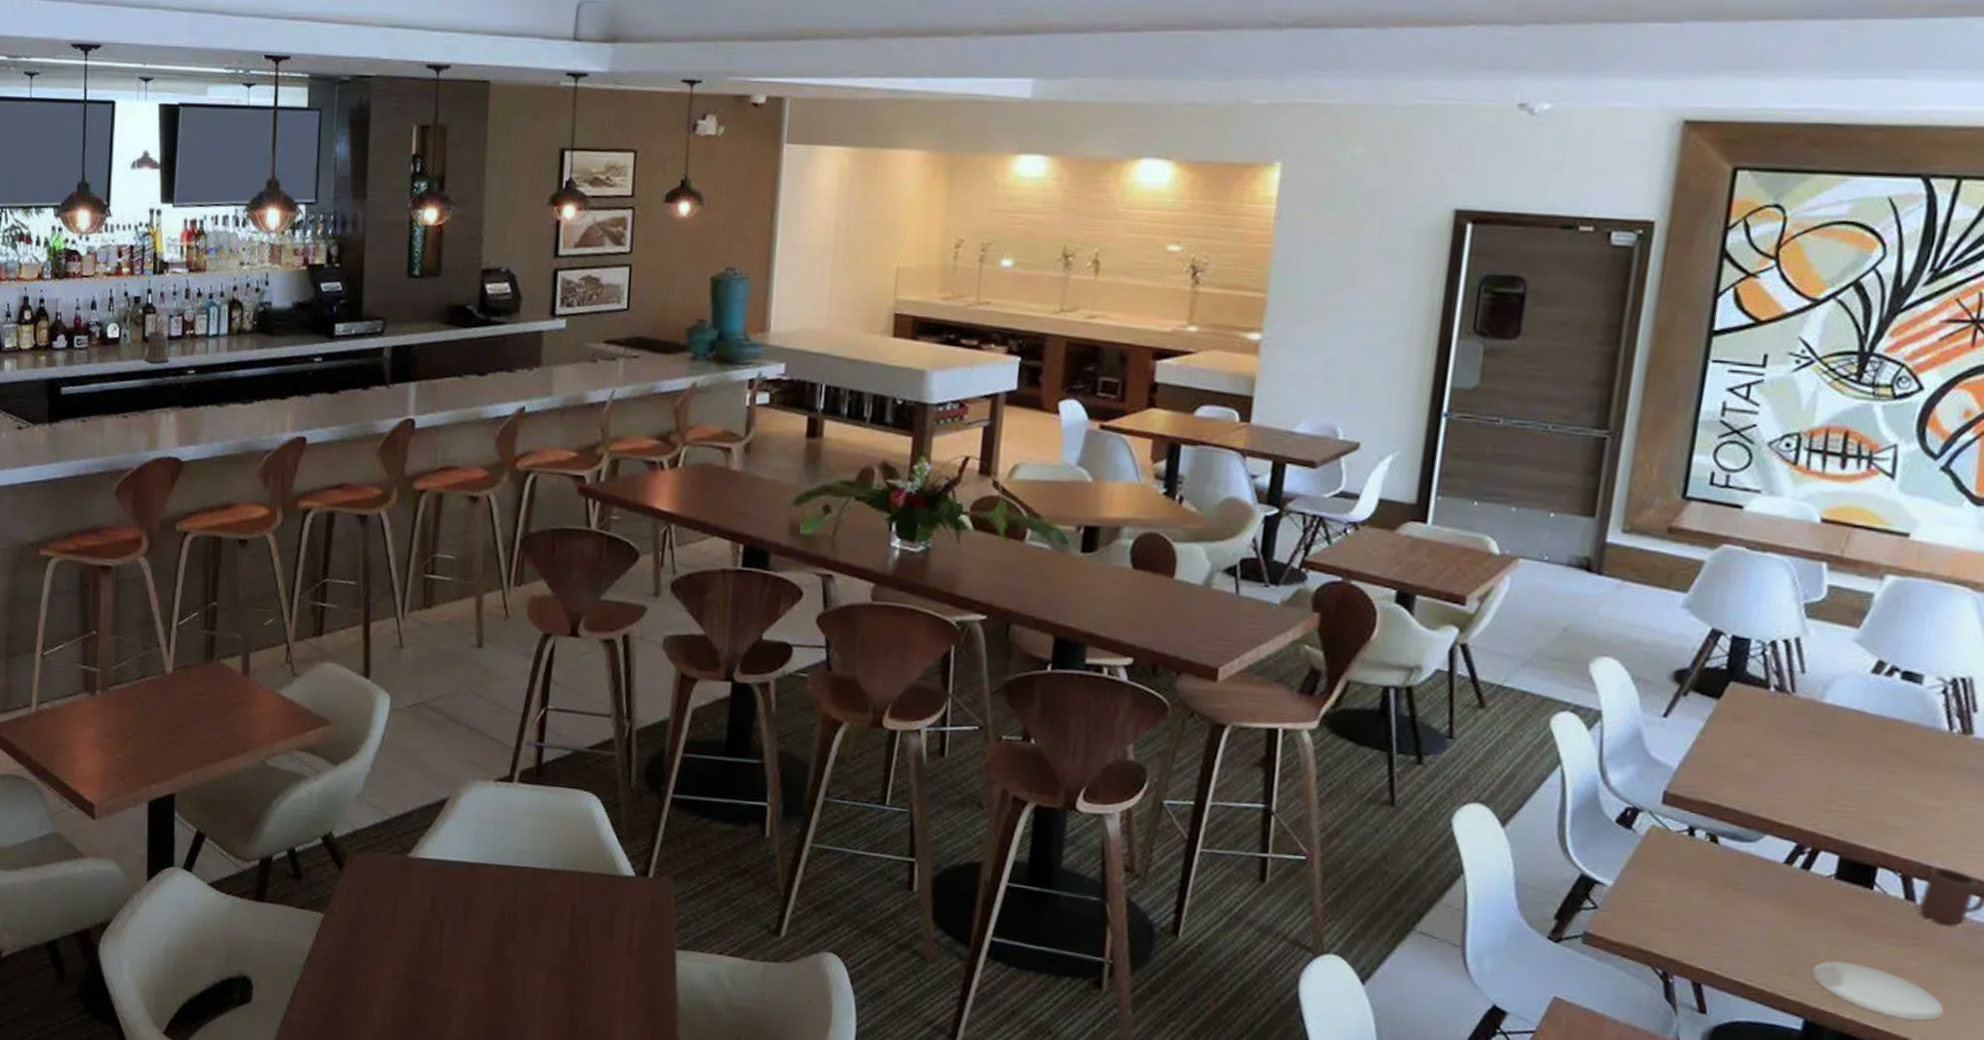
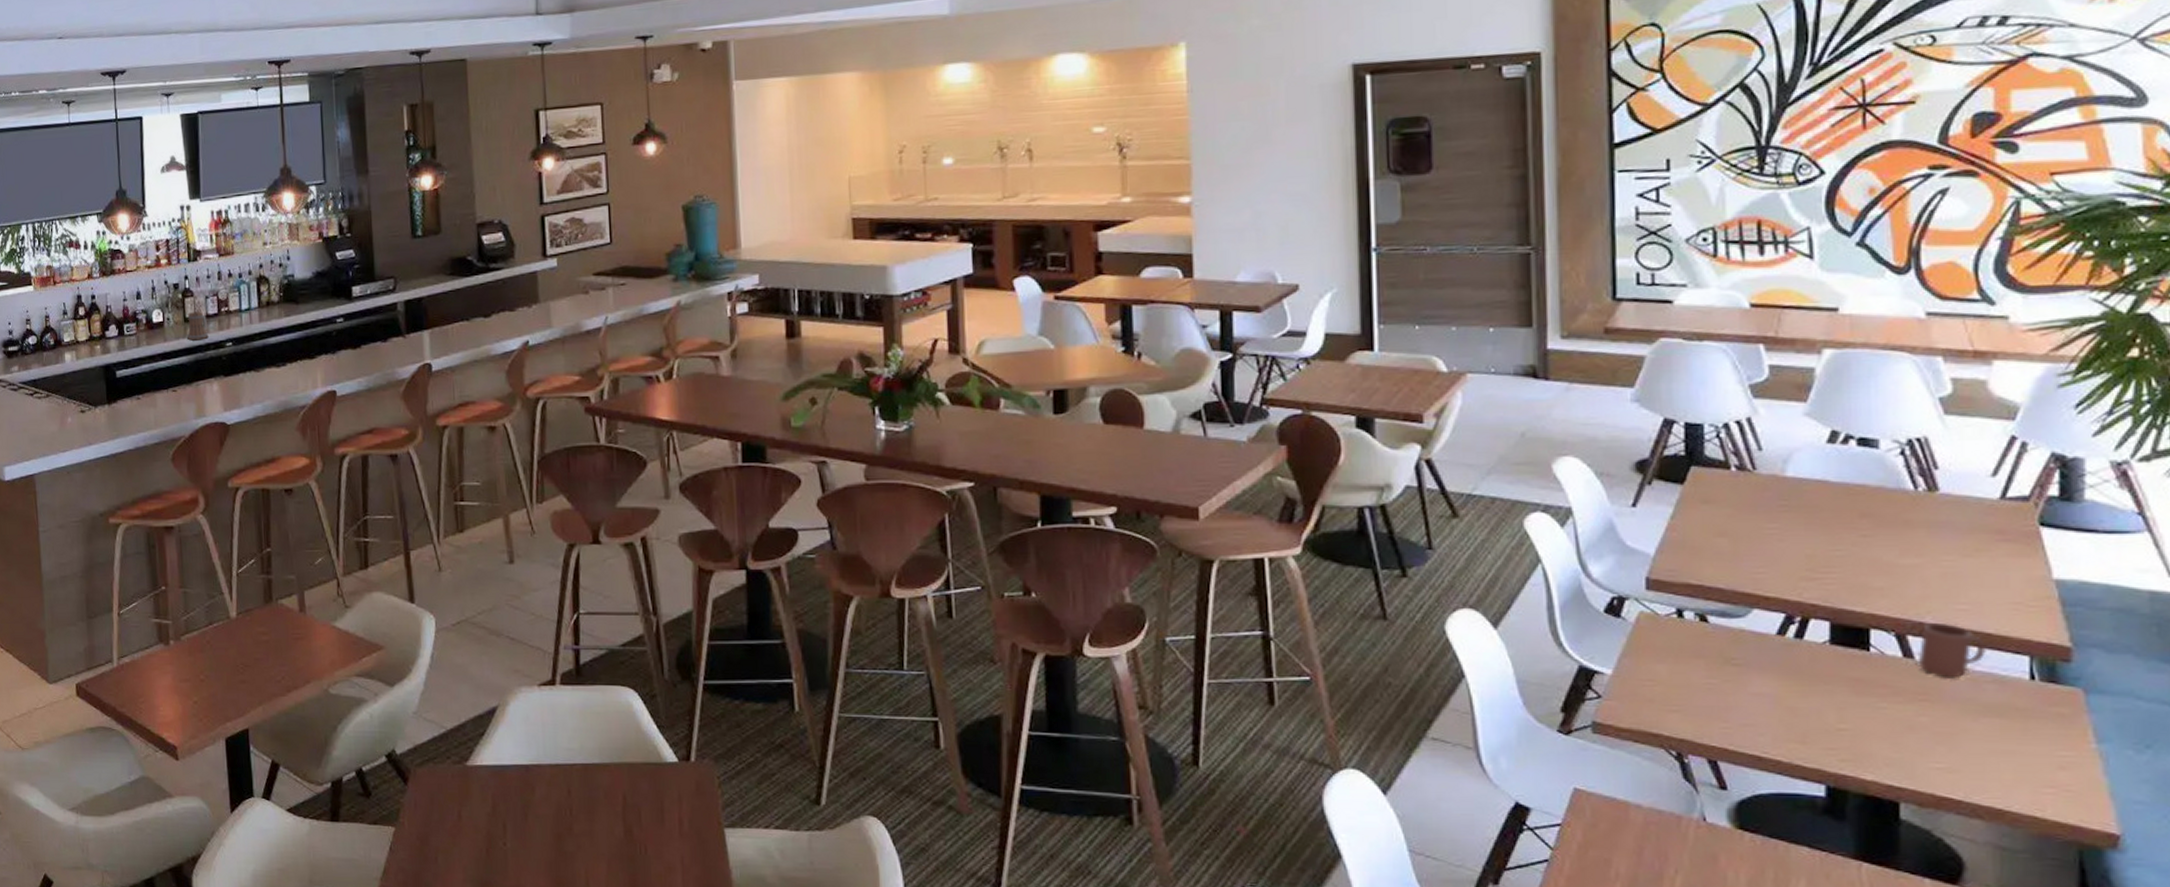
plate: present [1812,961,1944,1022] -> none [1825,725,1964,776]

